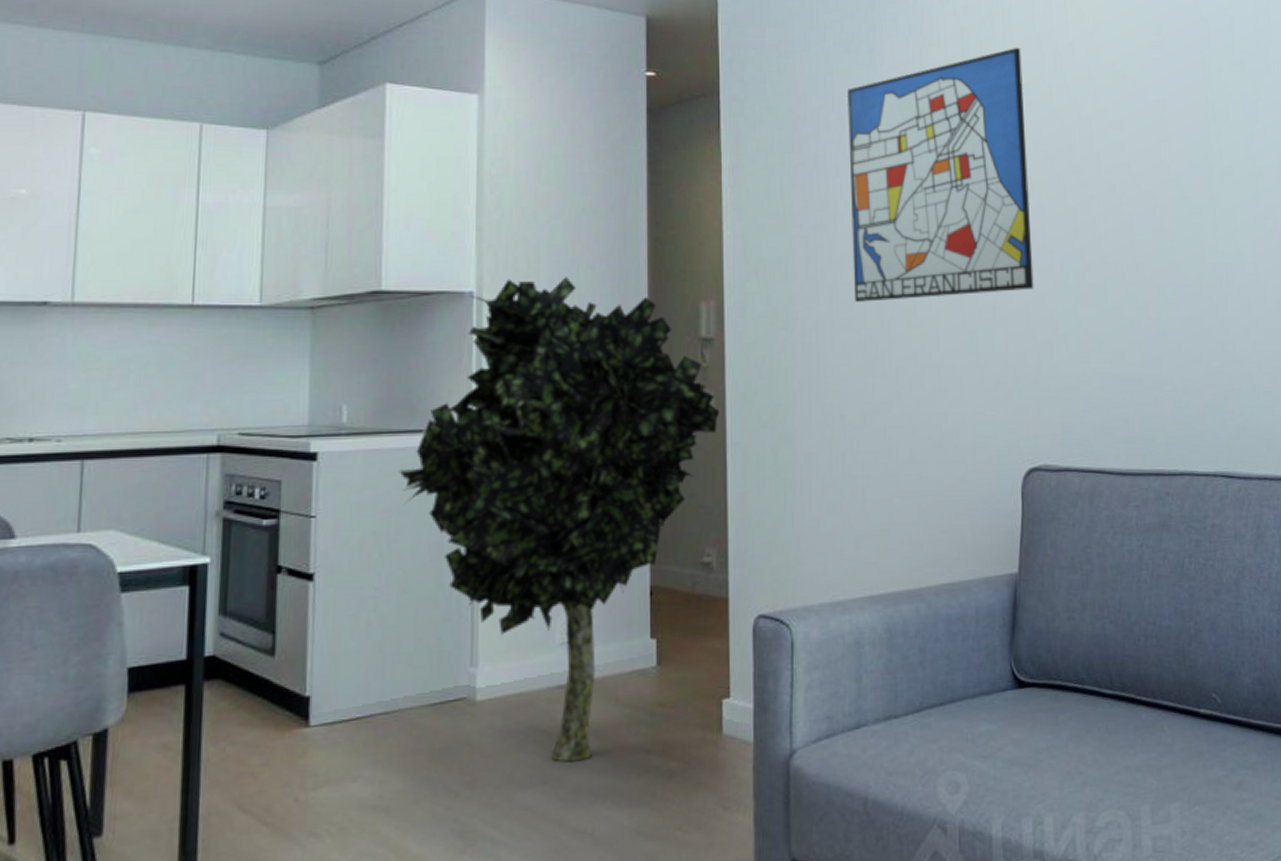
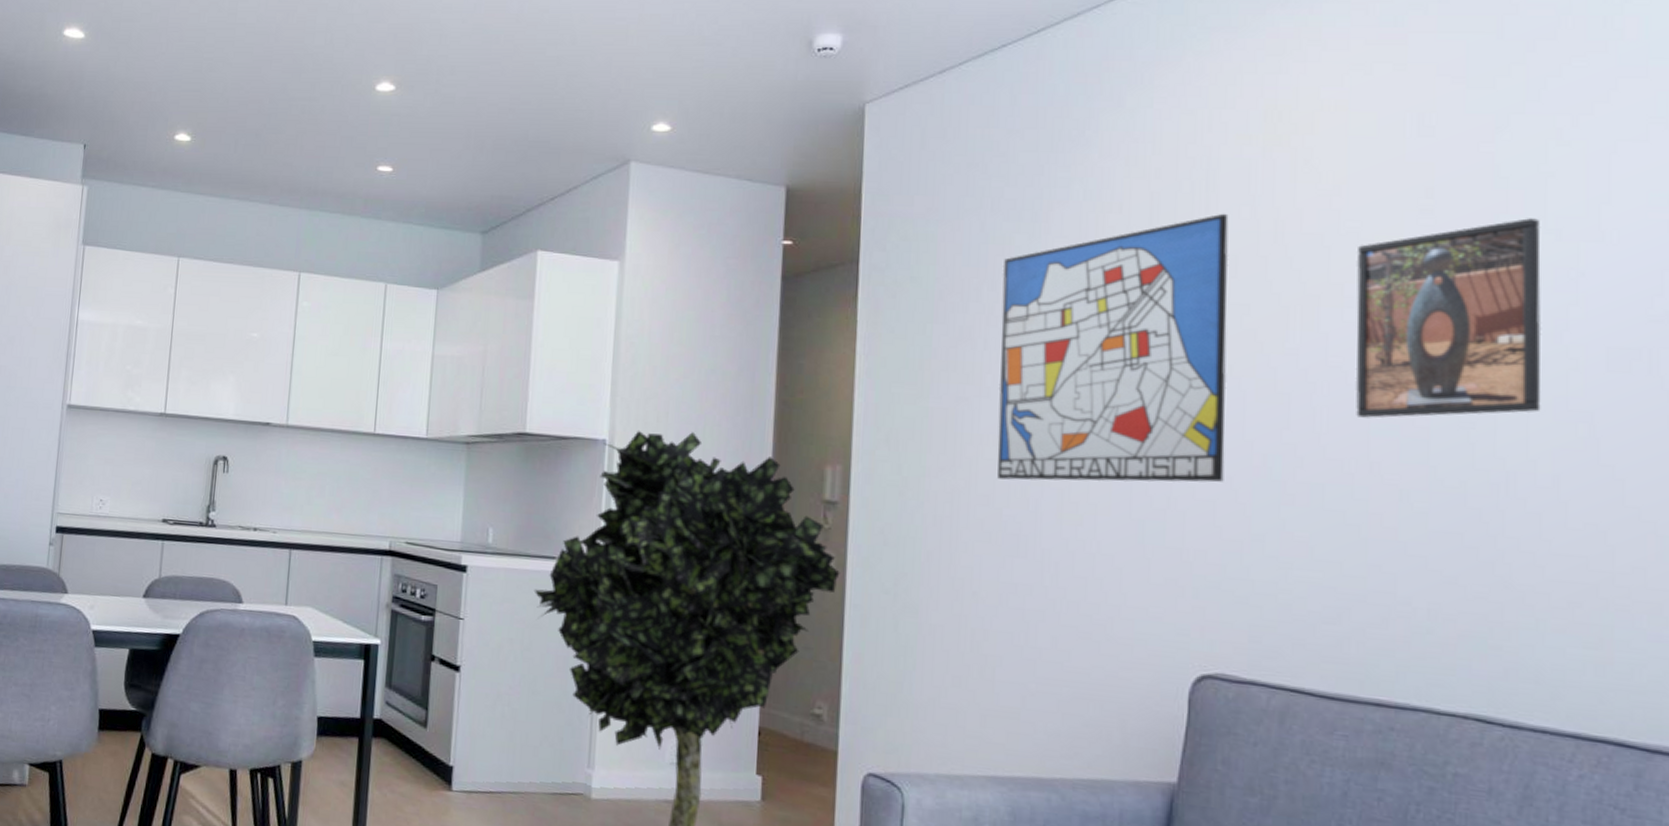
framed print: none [1114,53,1243,224] -> present [1355,218,1542,418]

